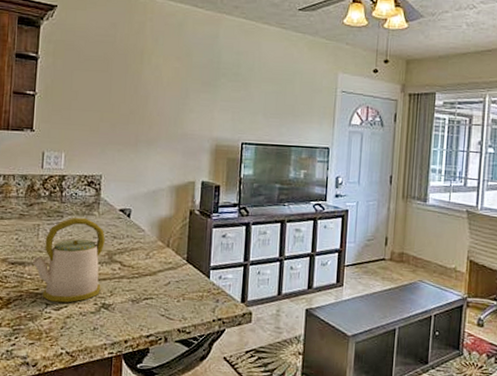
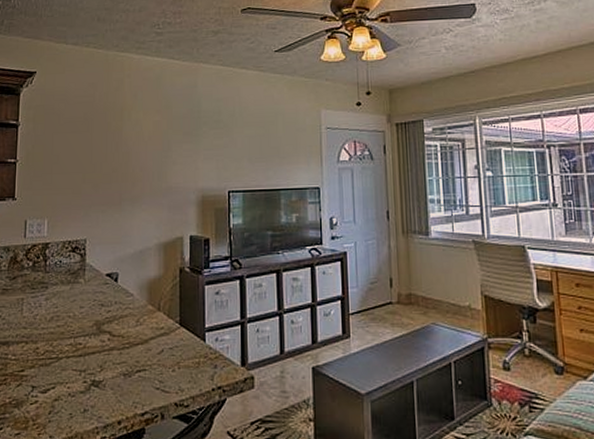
kettle: present [32,217,105,303] -> none [16,286,92,383]

